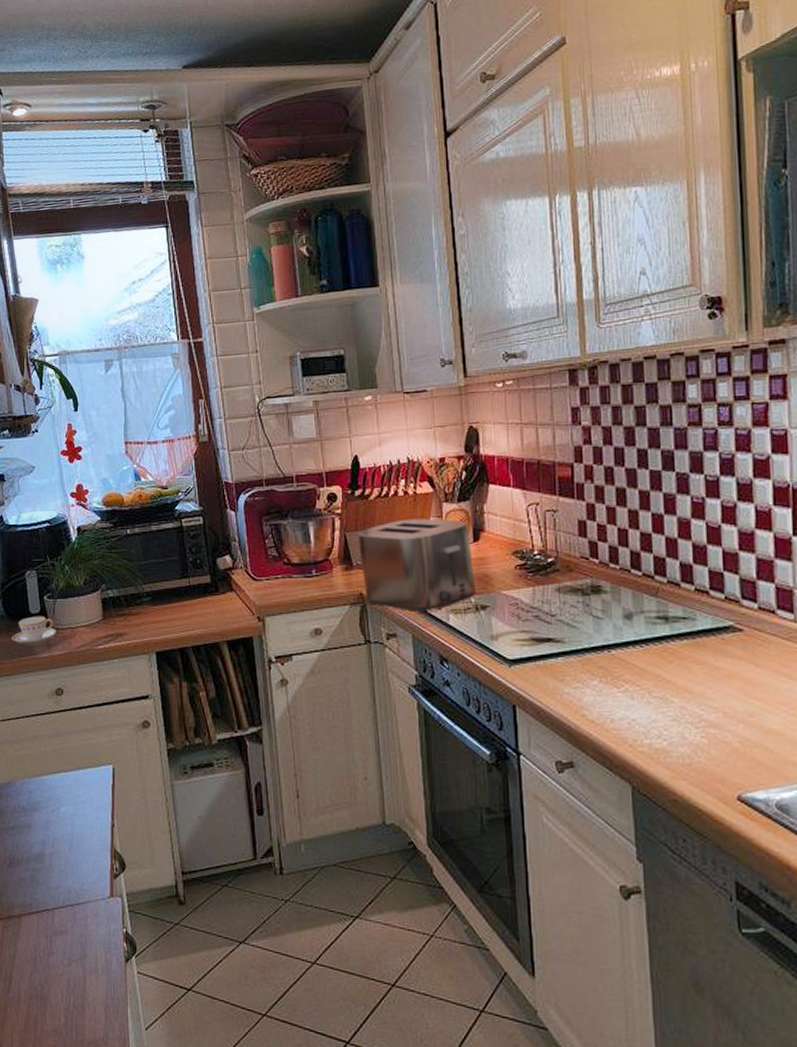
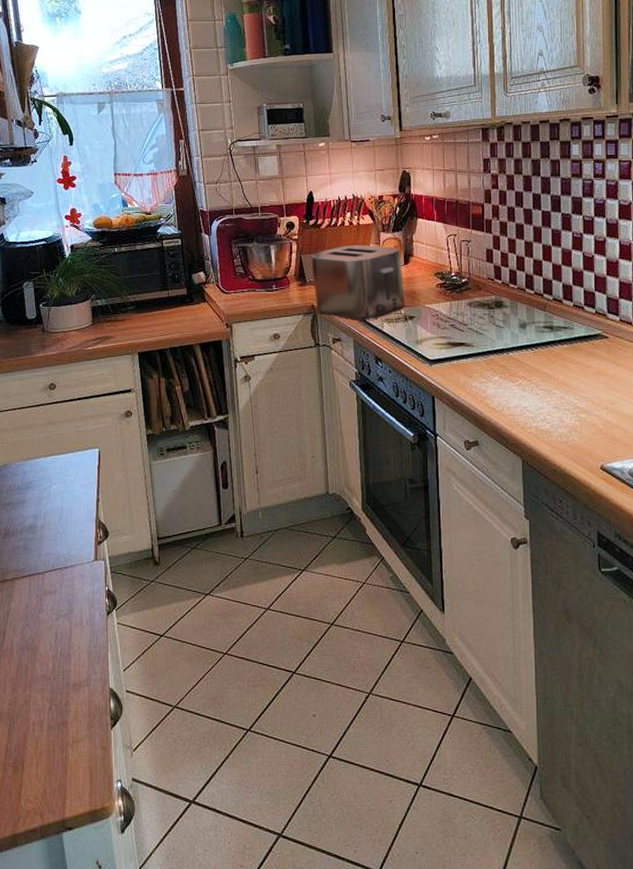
teacup: present [12,616,56,646] -> none [10,321,50,347]

